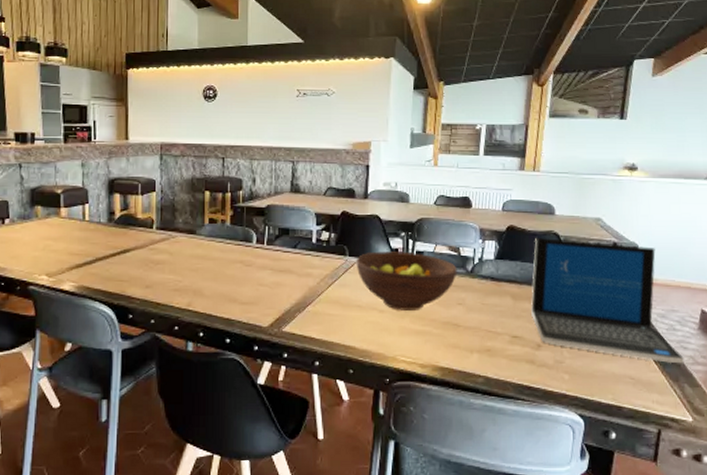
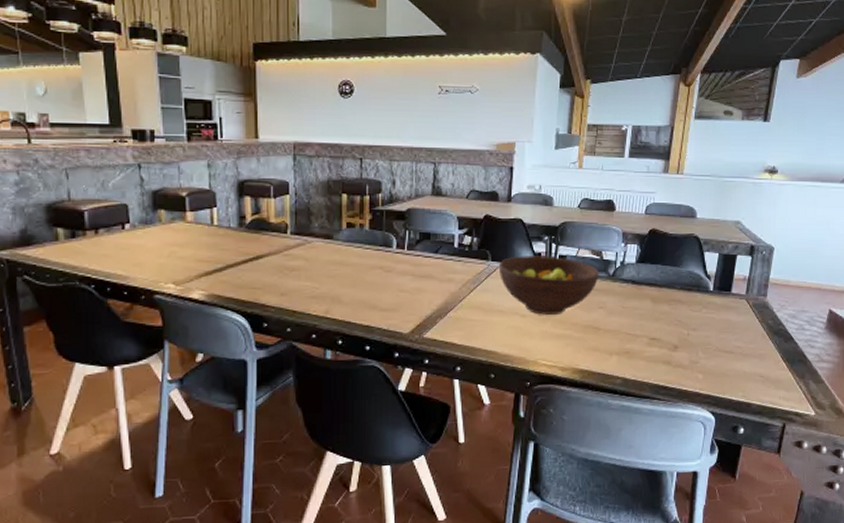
laptop: present [531,238,684,364] -> none [670,241,810,362]

